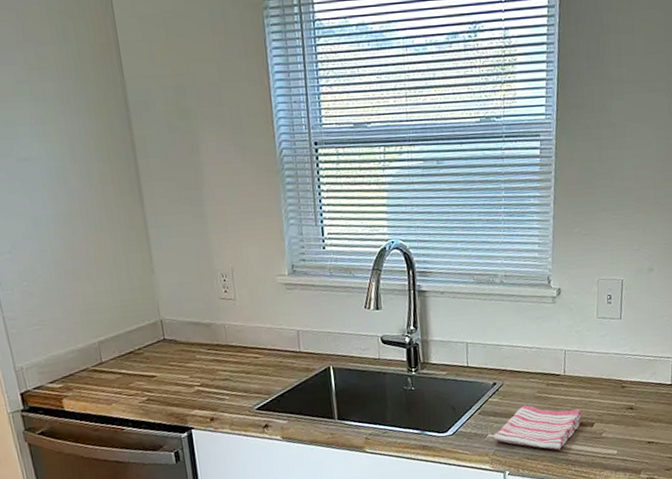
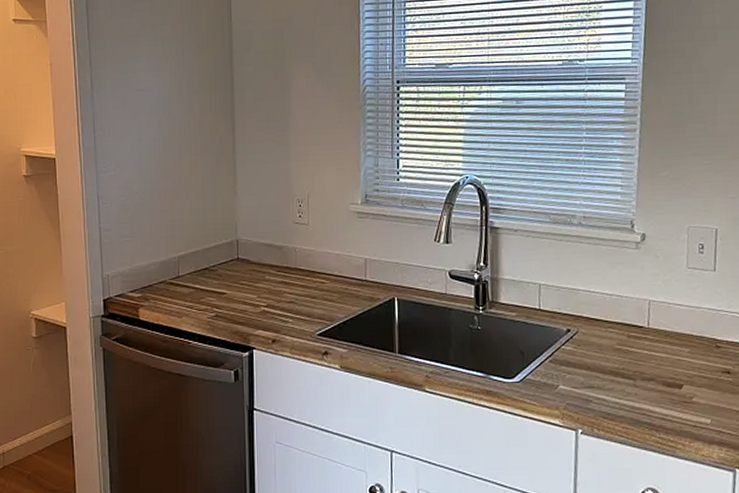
dish towel: present [493,405,582,451] -> none [565,357,668,412]

